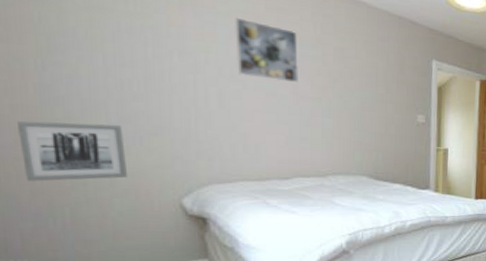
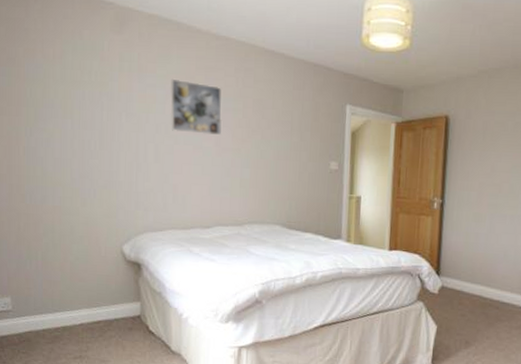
wall art: present [17,121,128,182] -> none [11,178,84,229]

